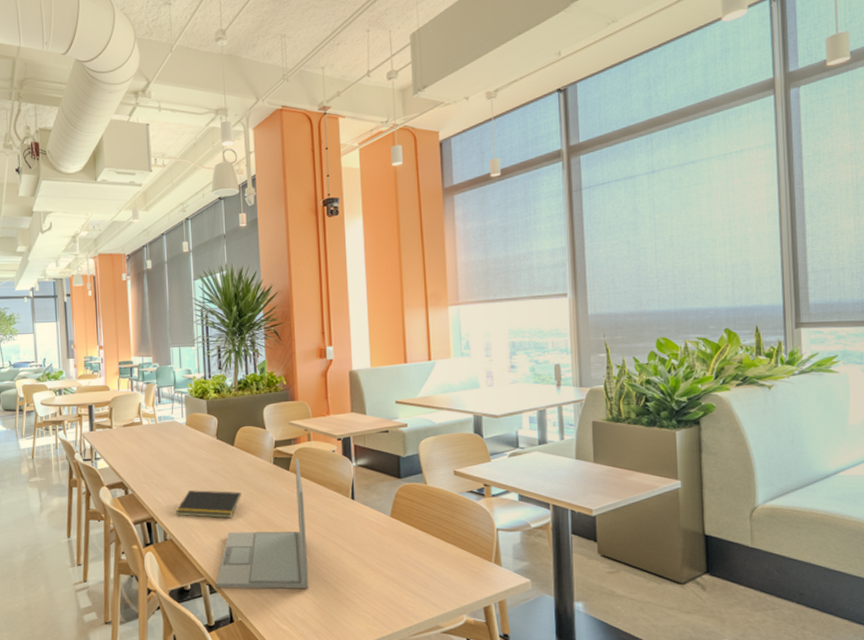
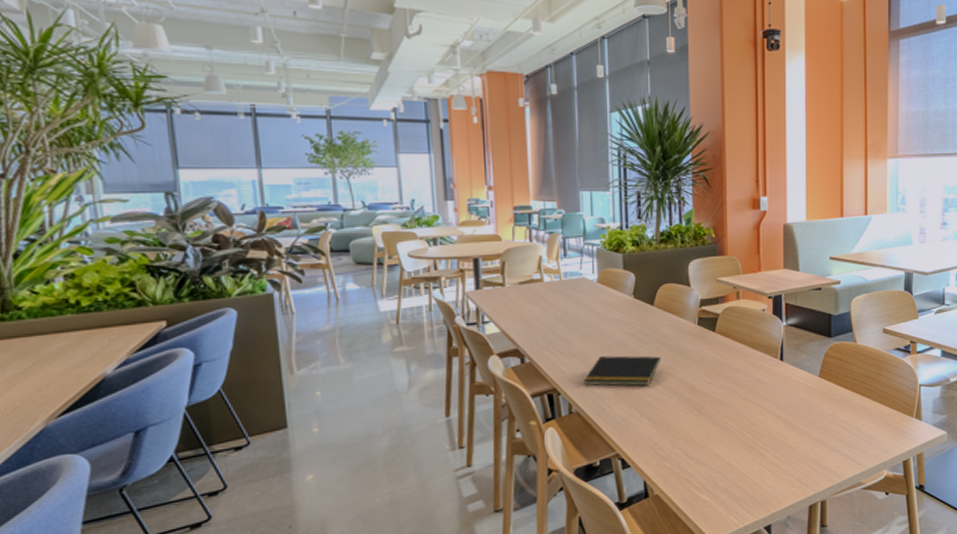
laptop: present [215,458,309,589] -> none [629,318,732,463]

